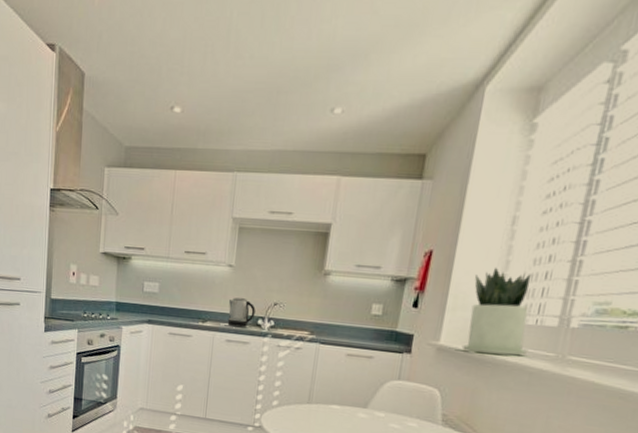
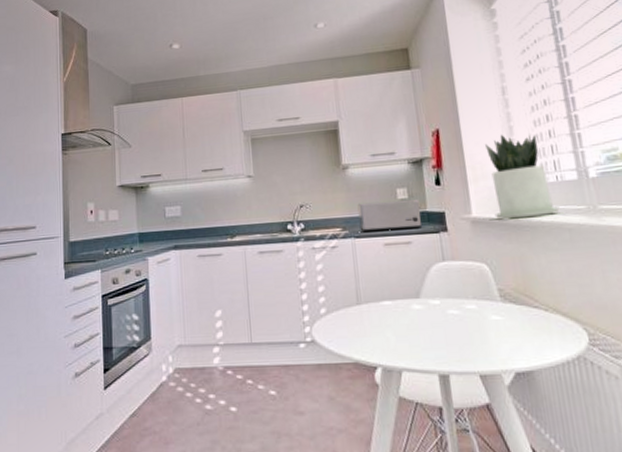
kettle: present [227,297,256,328] -> none [255,206,283,237]
toaster: none [327,311,392,347] -> present [357,199,423,233]

